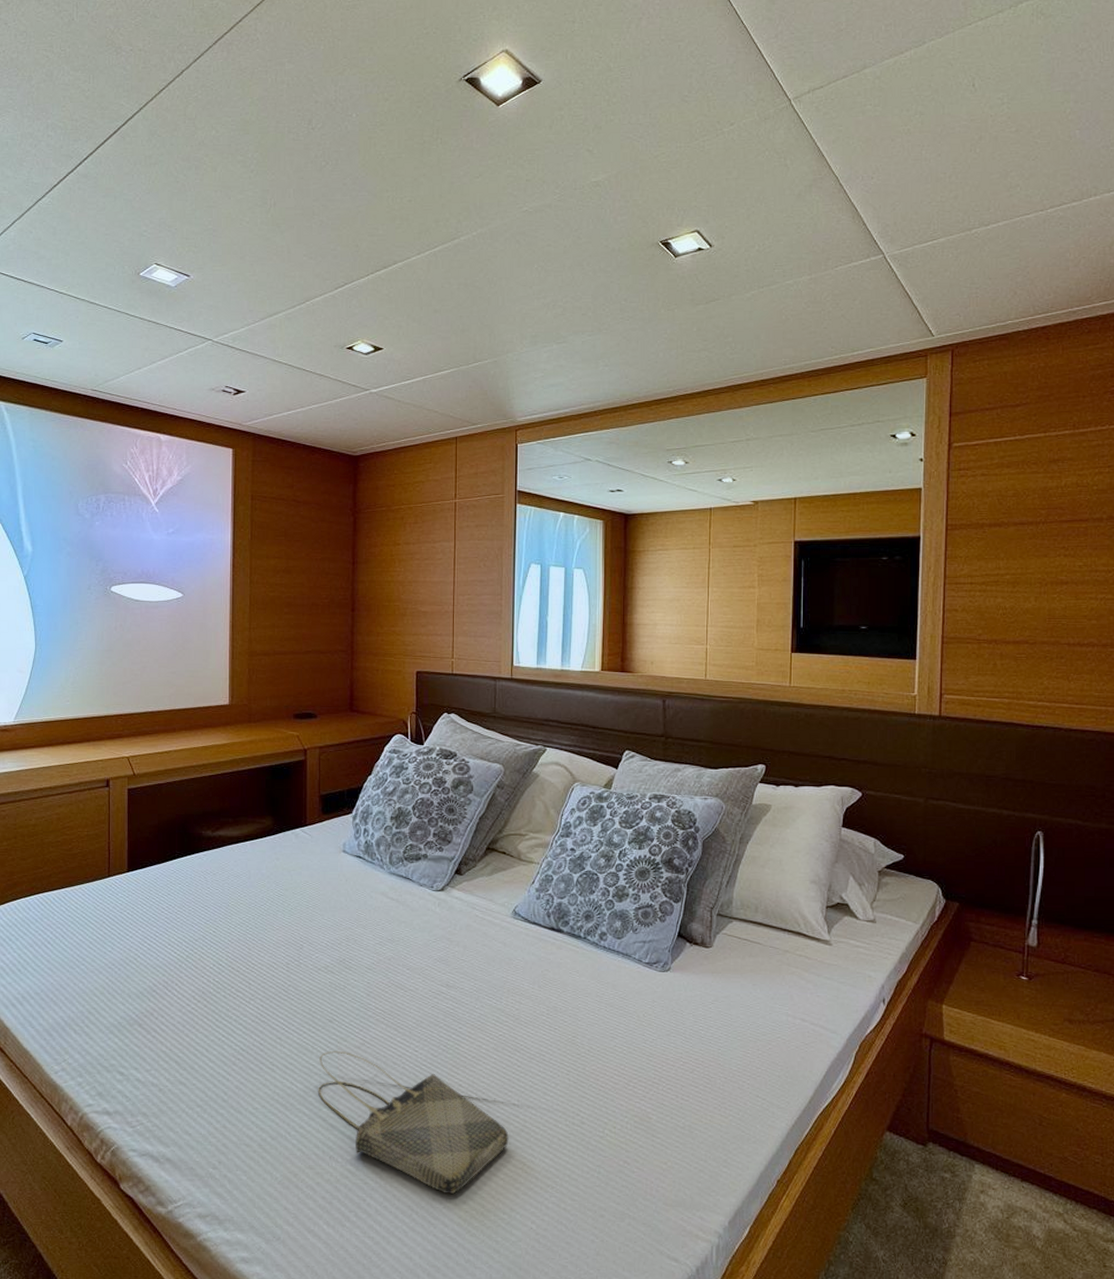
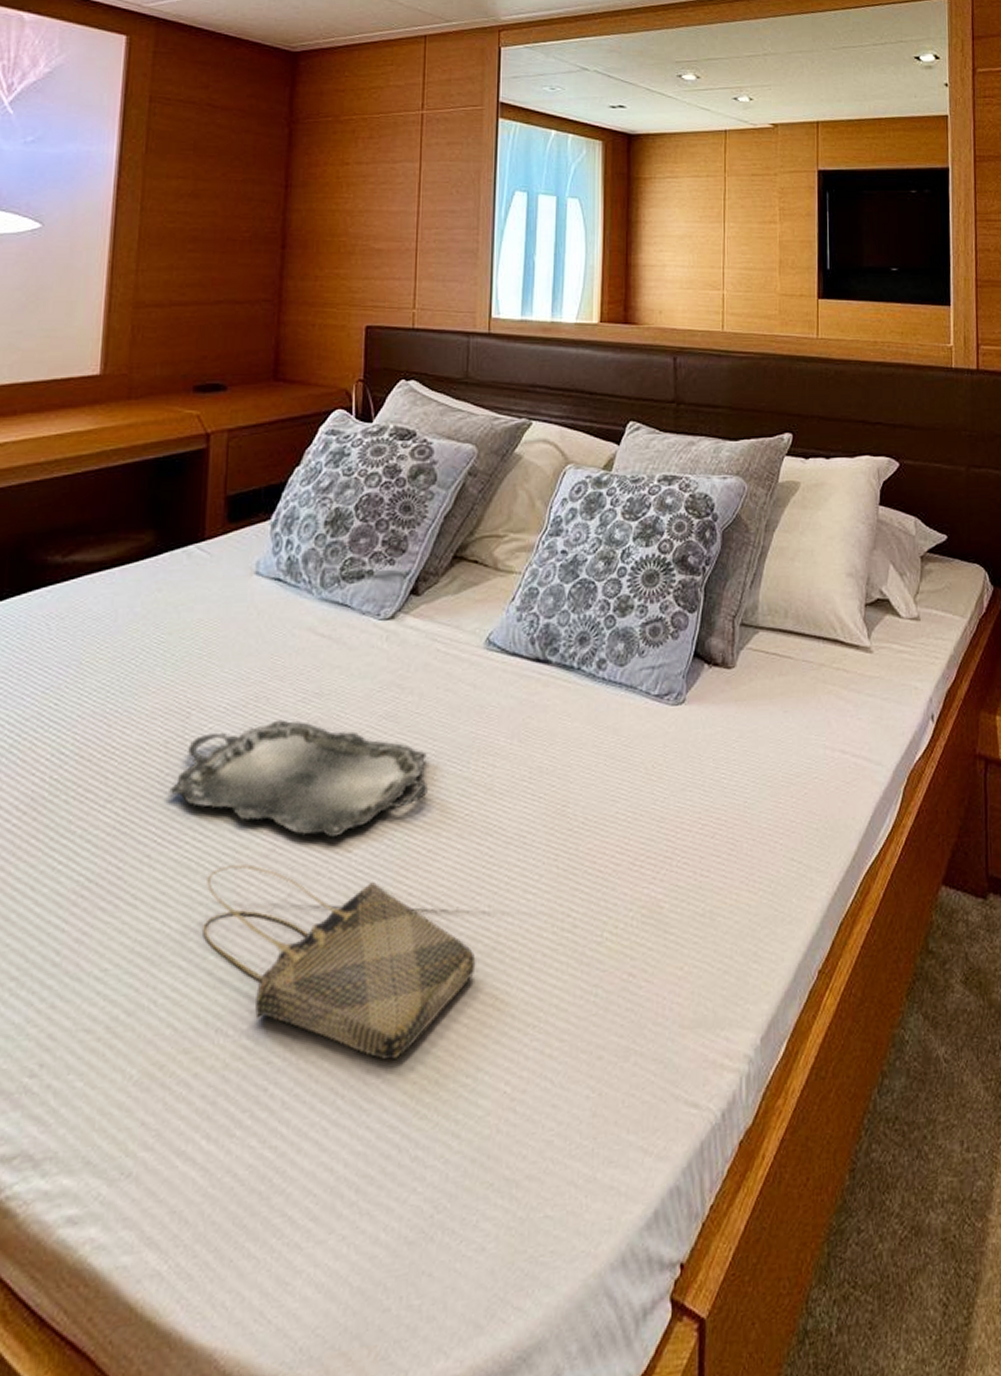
serving tray: none [291,955,472,1040] -> present [169,719,429,837]

